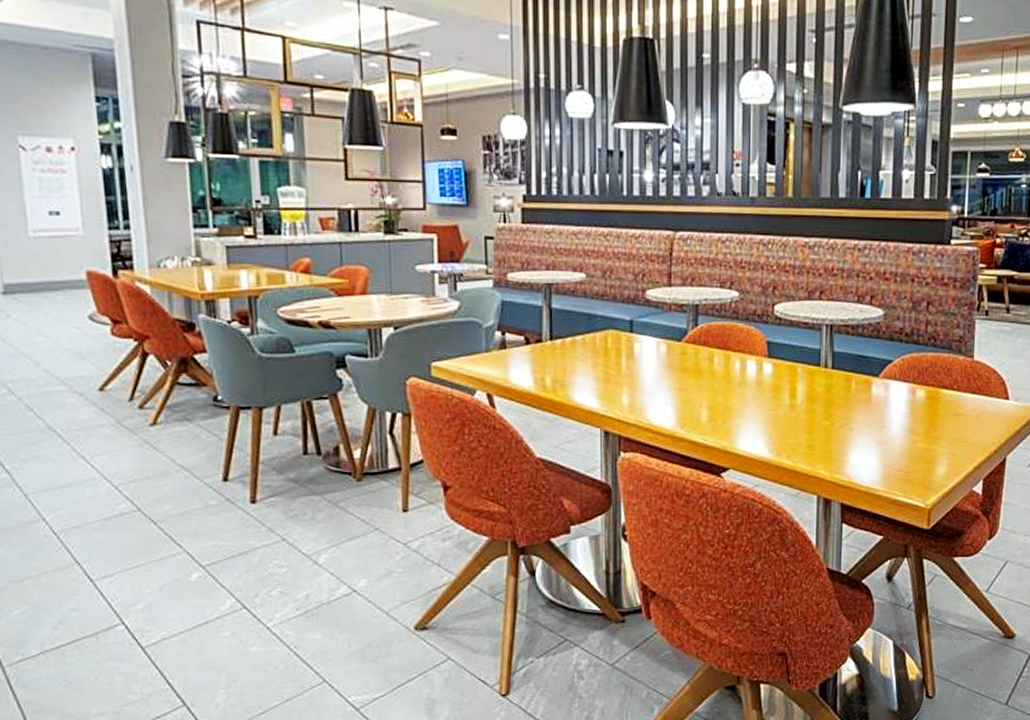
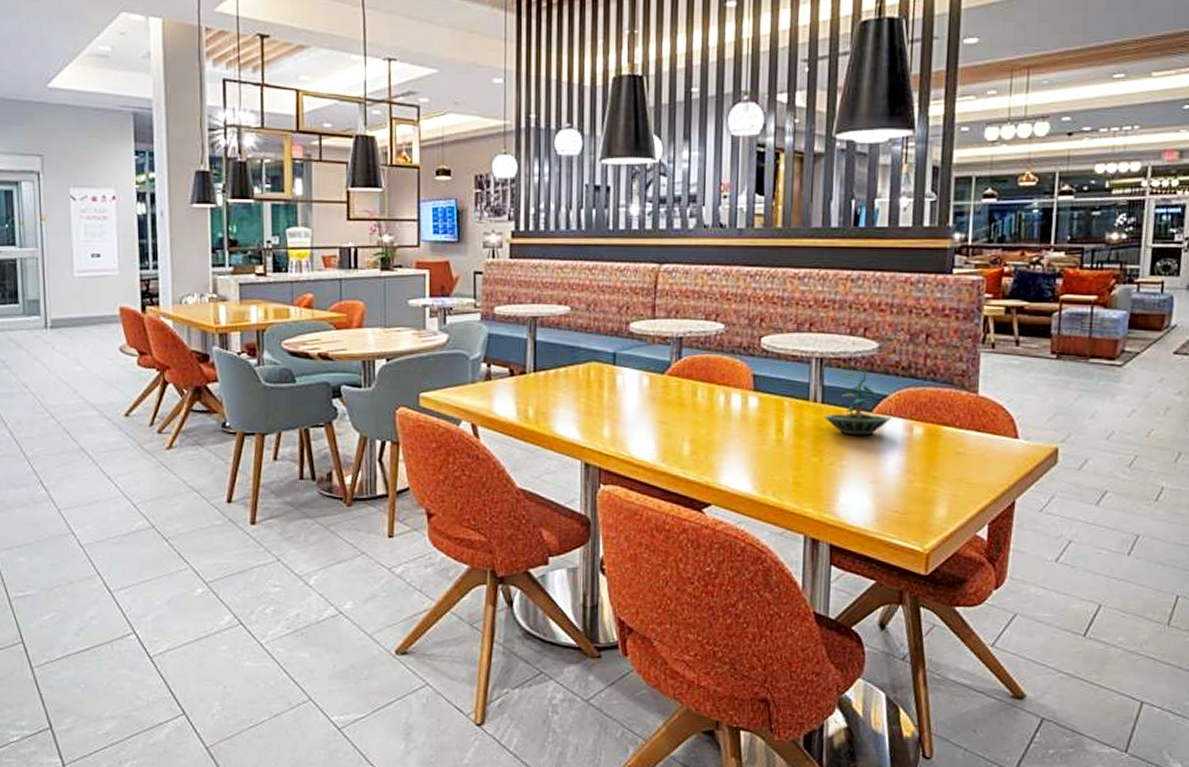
terrarium: none [834,336,897,399] -> present [823,369,892,436]

